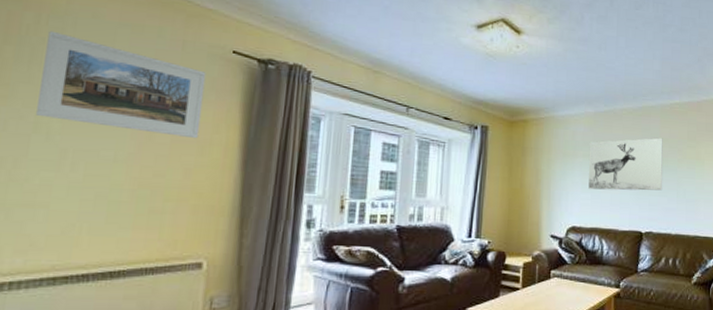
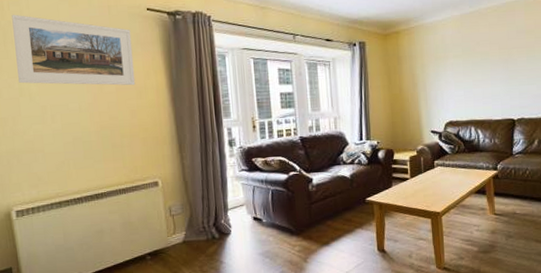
wall art: present [588,137,663,191] -> none [458,30,532,87]

